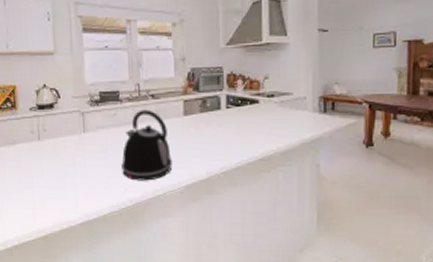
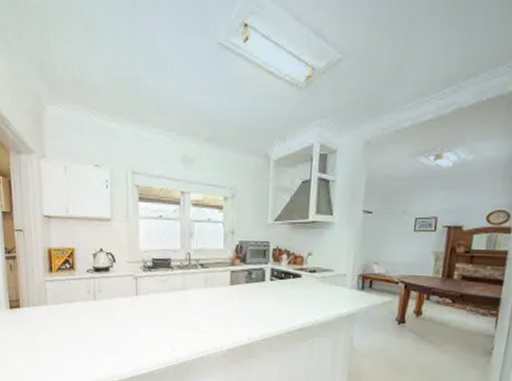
kettle: present [121,109,172,181] -> none [170,277,217,343]

